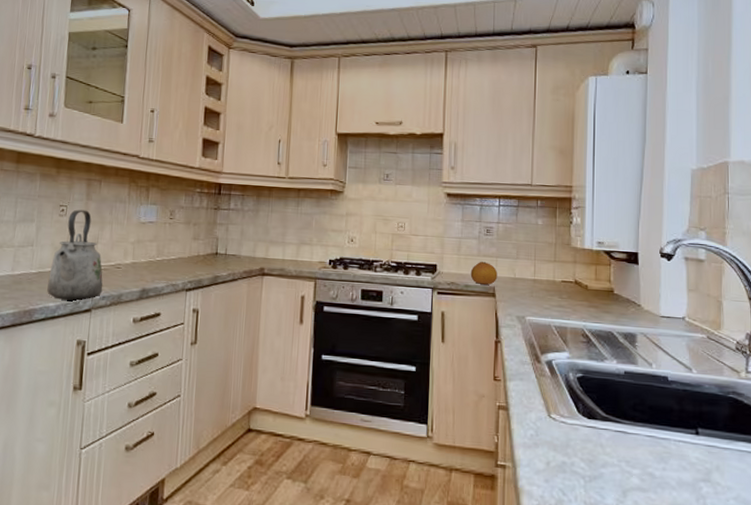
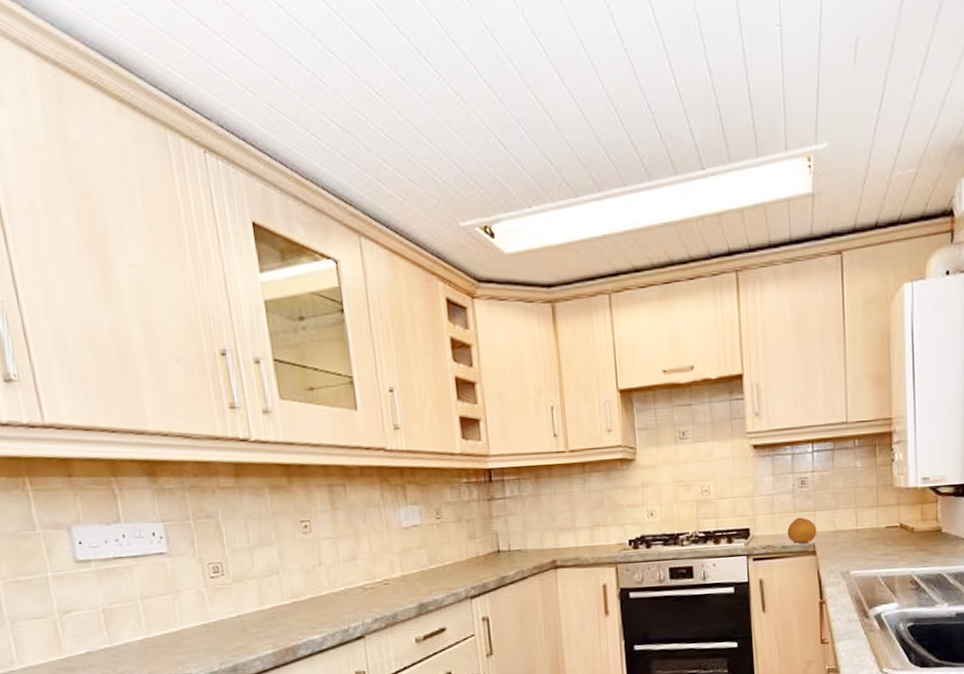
kettle: present [47,209,103,301] -> none [305,522,374,630]

